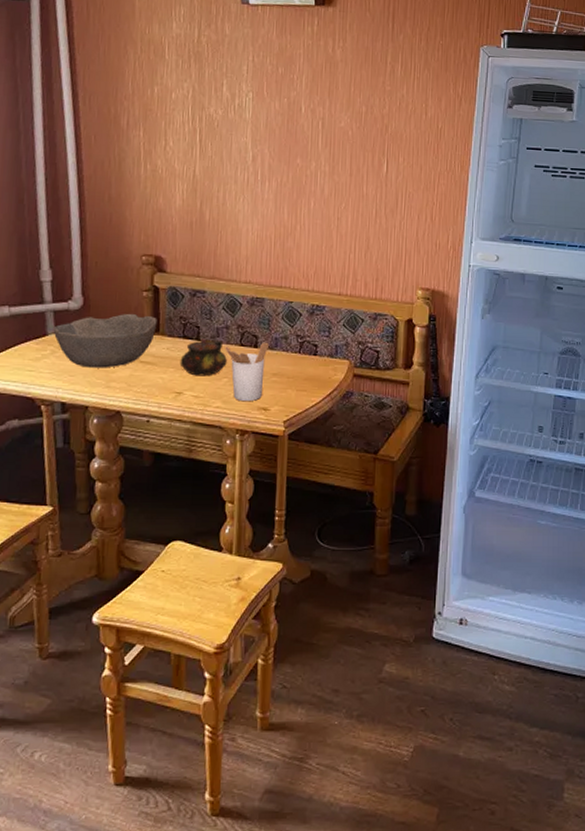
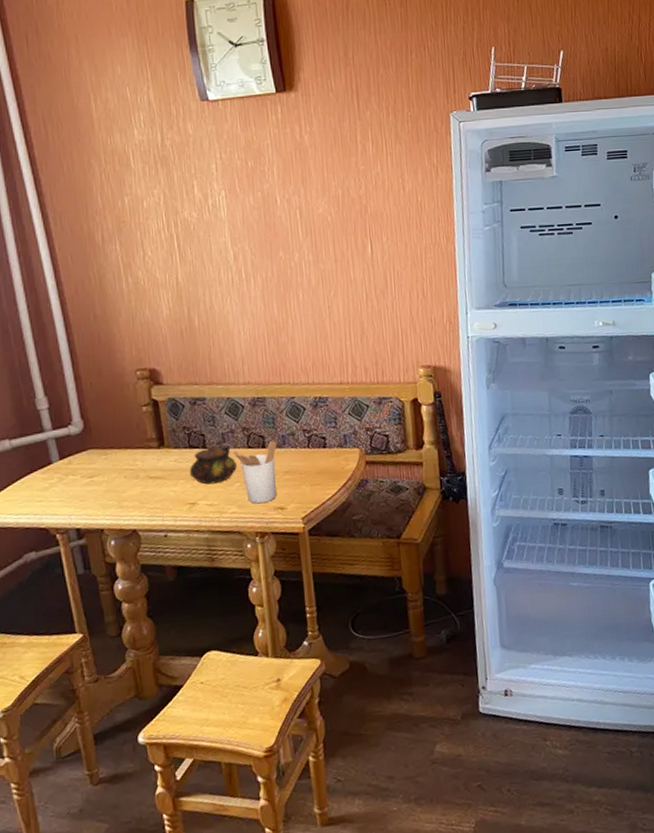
bowl: present [53,313,157,368] -> none [57,429,161,491]

